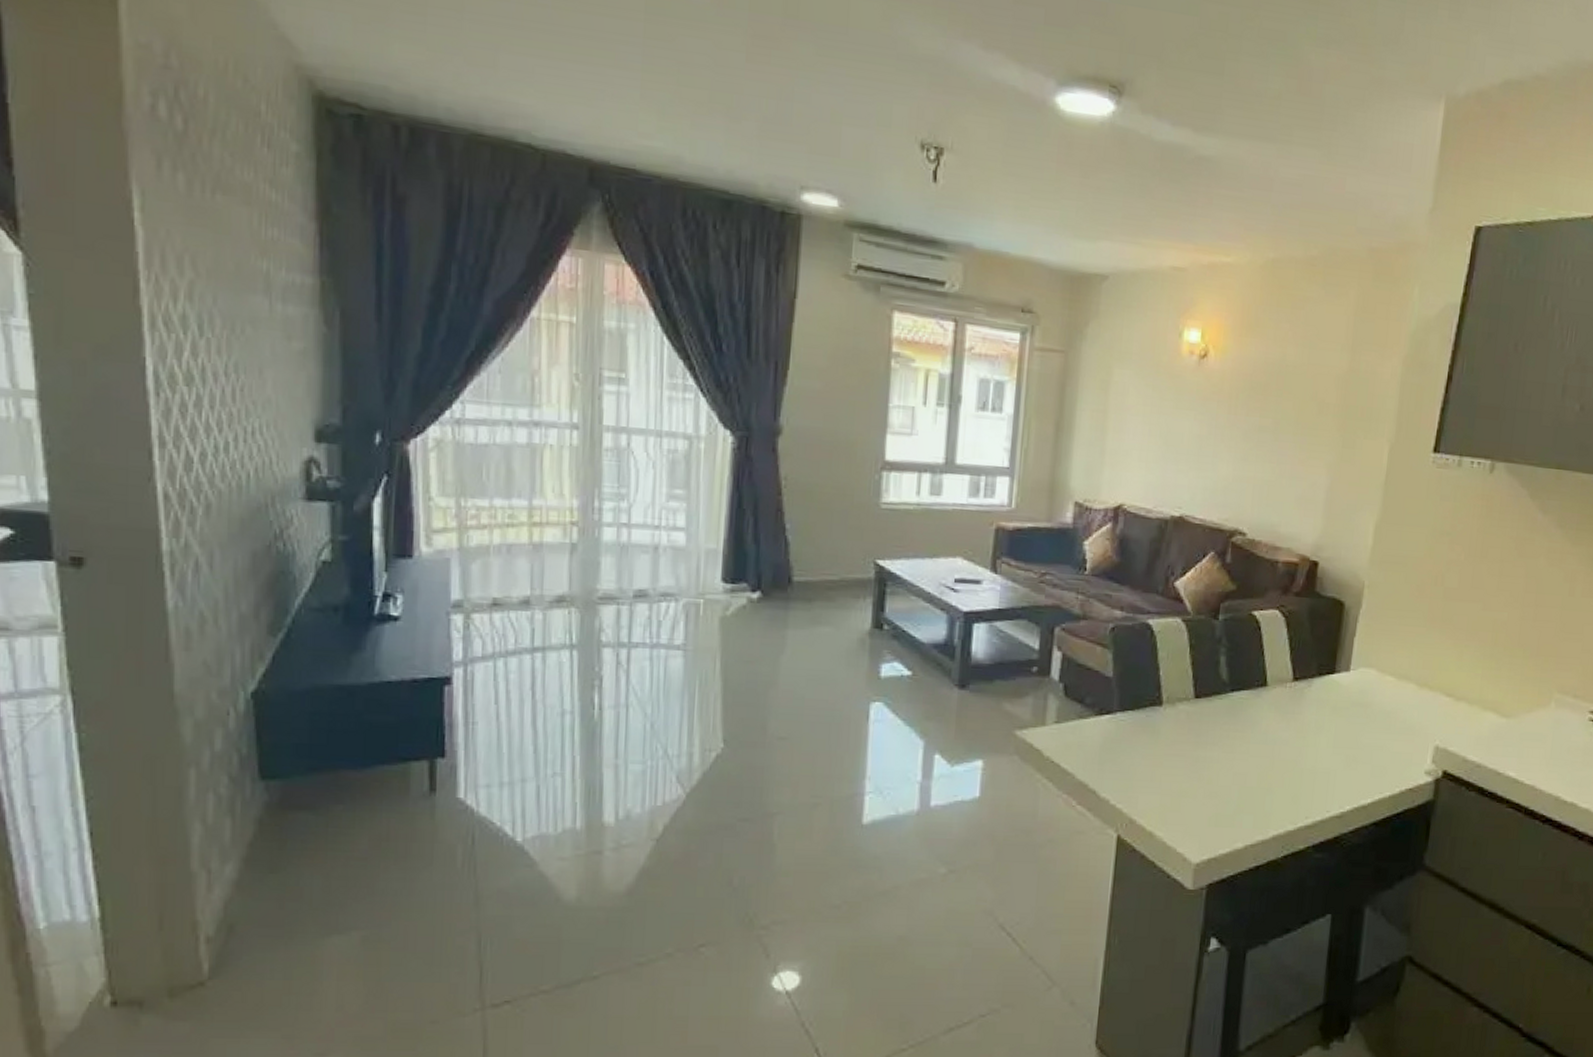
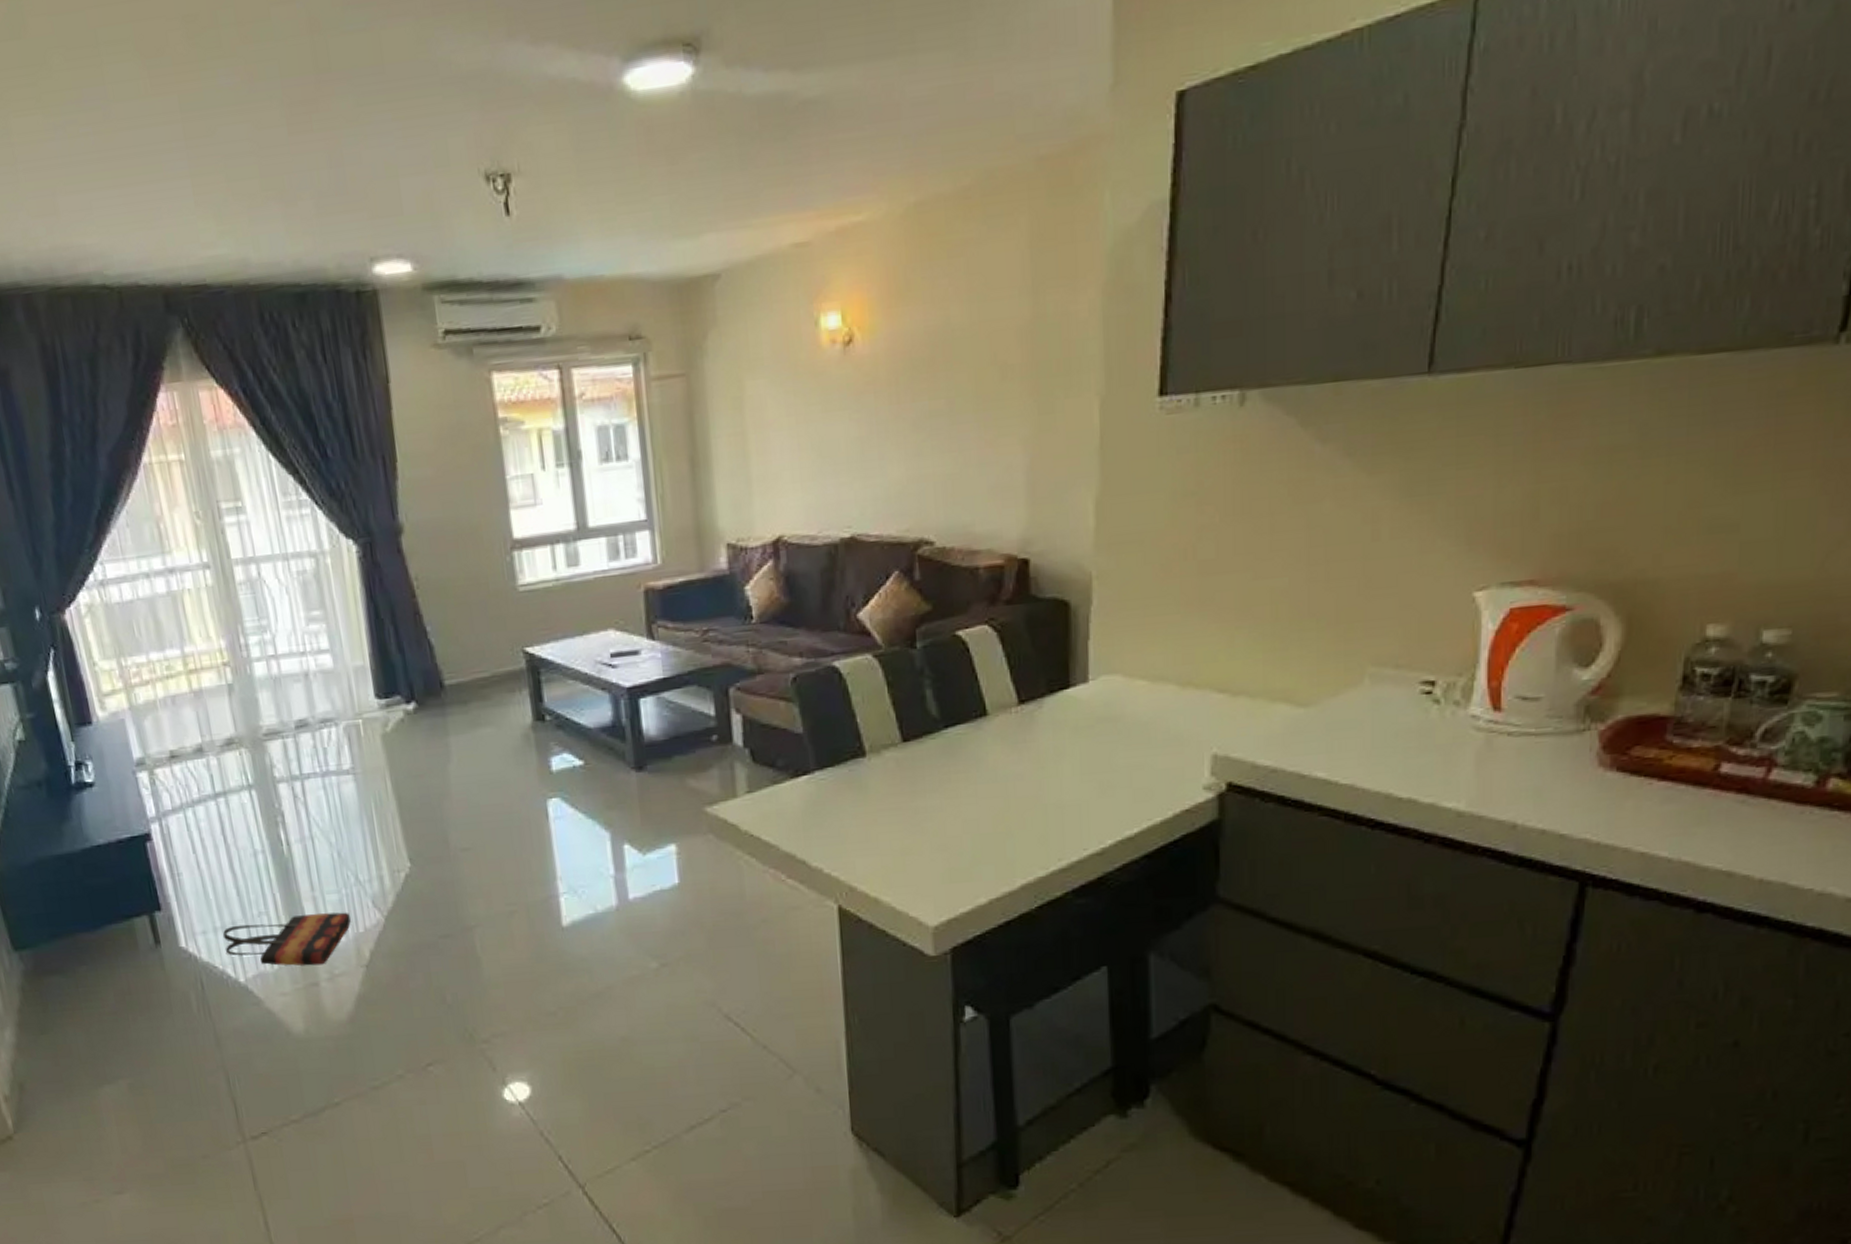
shopping bag: none [508,781,650,834] -> present [222,912,351,966]

